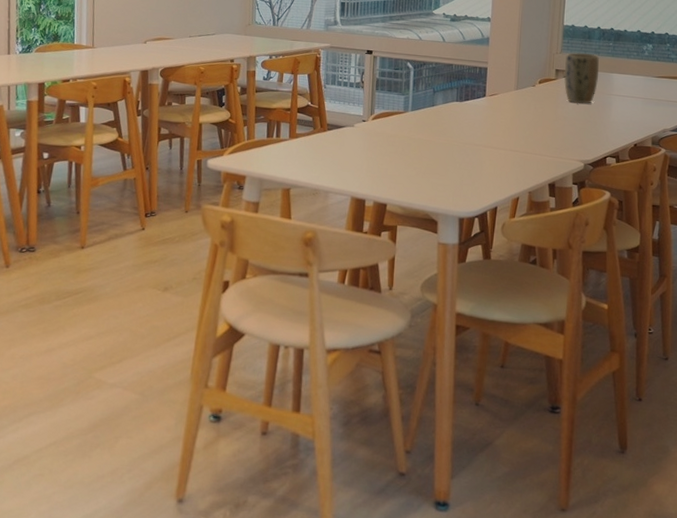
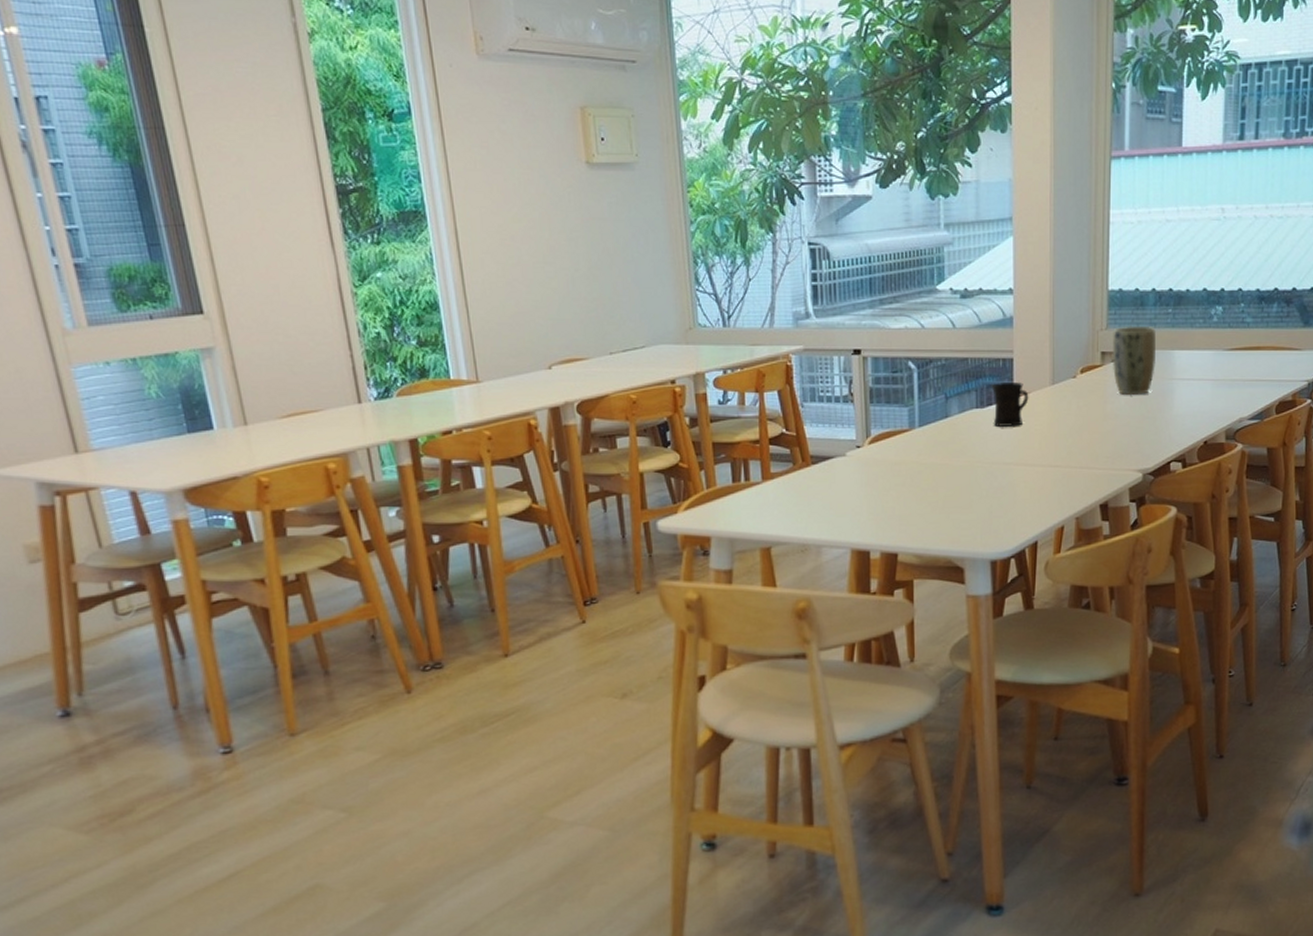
mug: none [468,84,498,118] -> present [990,382,1029,427]

